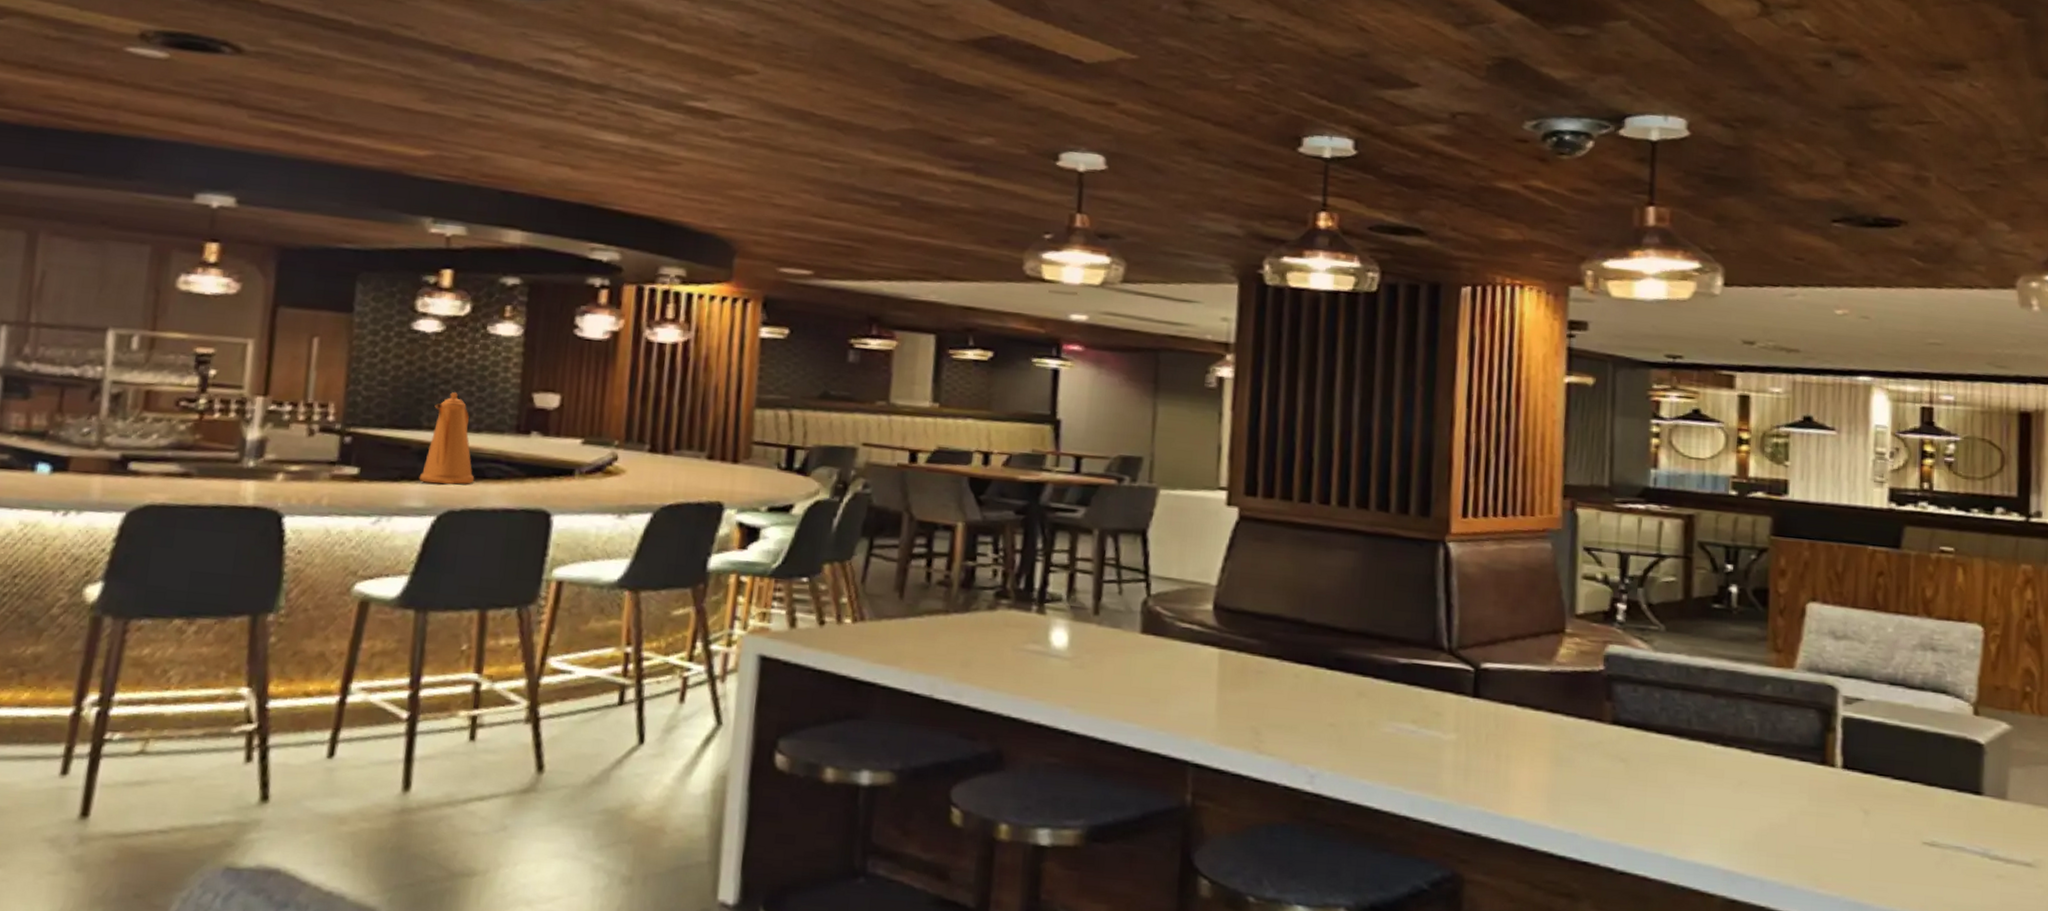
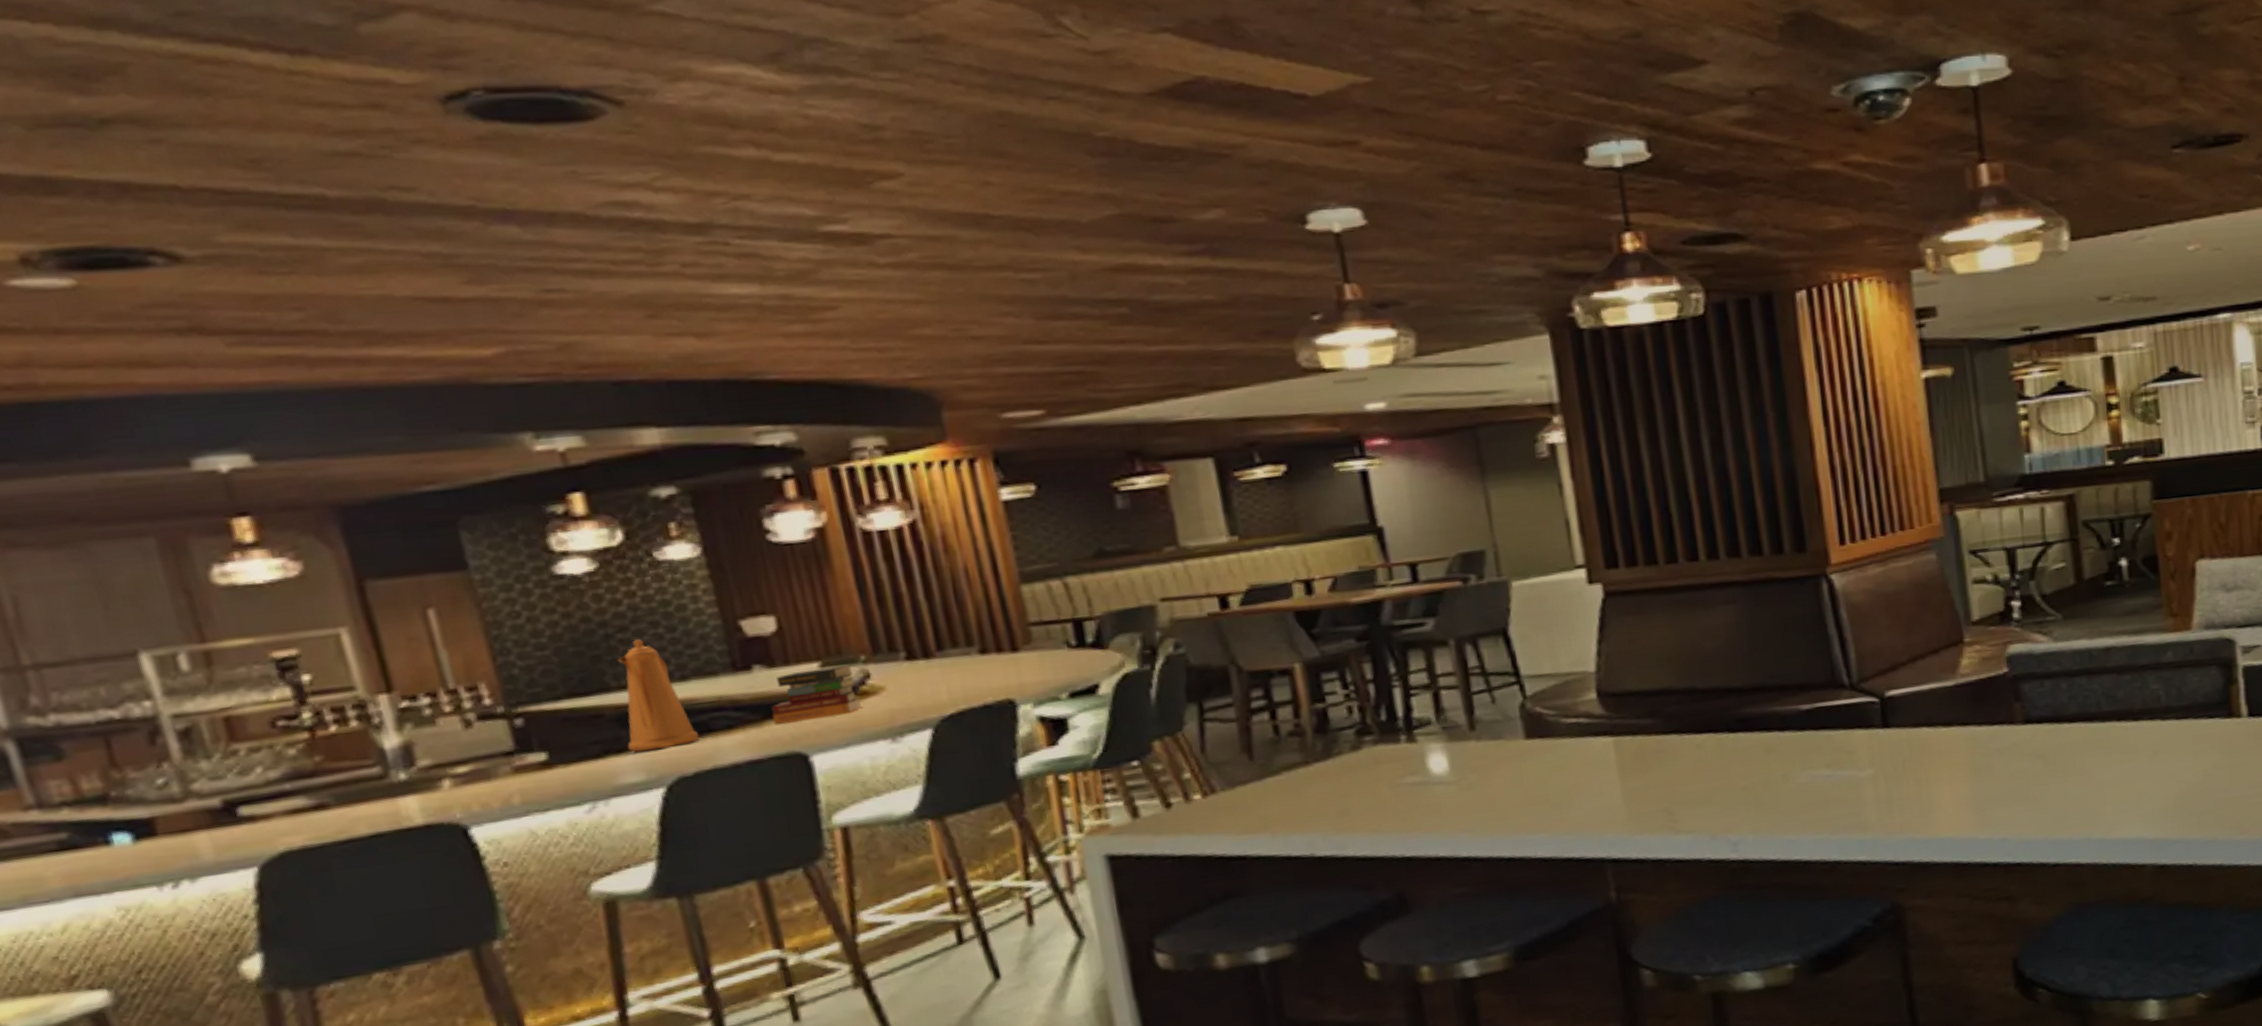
books: none [533,444,605,487] -> present [771,665,863,726]

